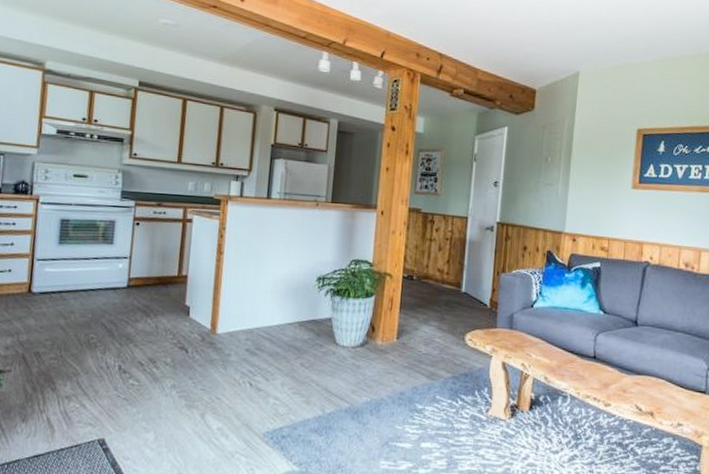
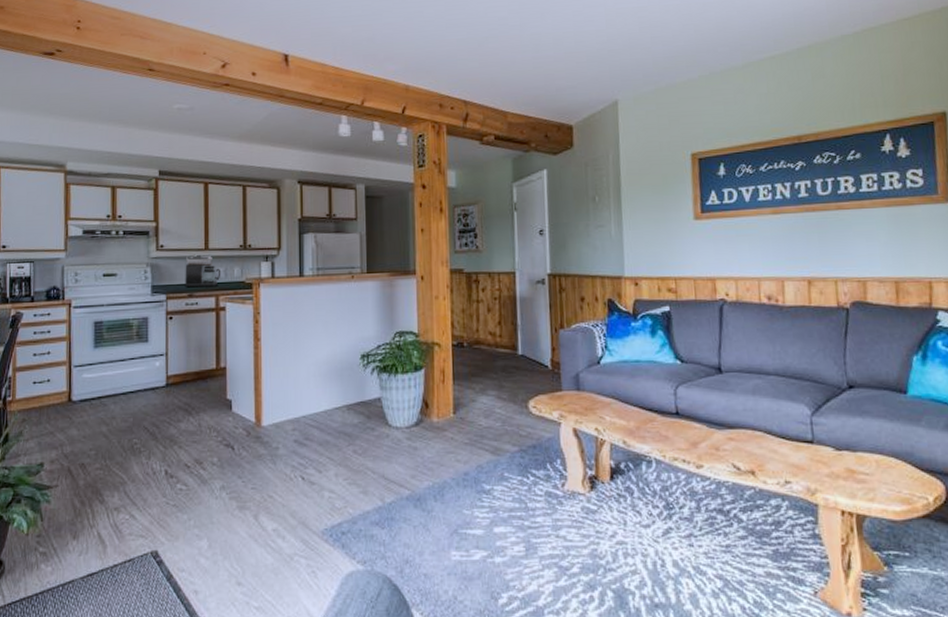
coffee maker: none [154,166,192,199] -> present [185,255,221,288]

